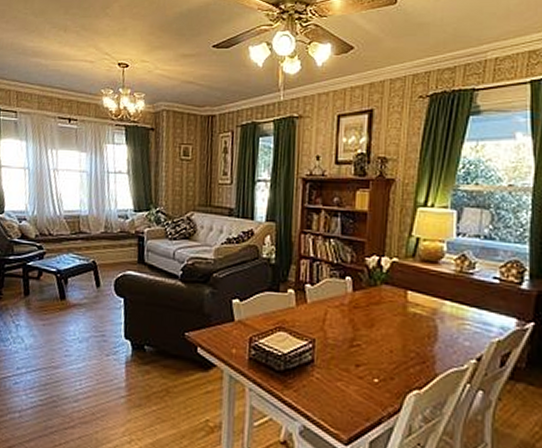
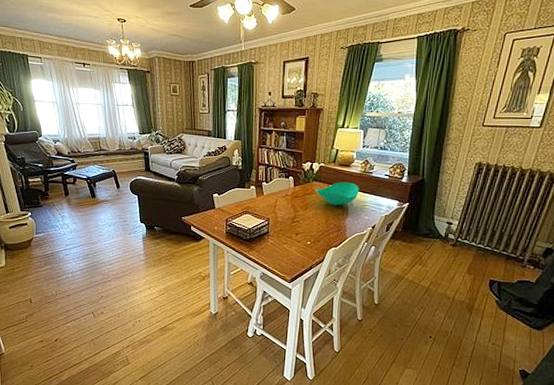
table top decor: none [385,286,453,324] -> present [315,182,359,206]

